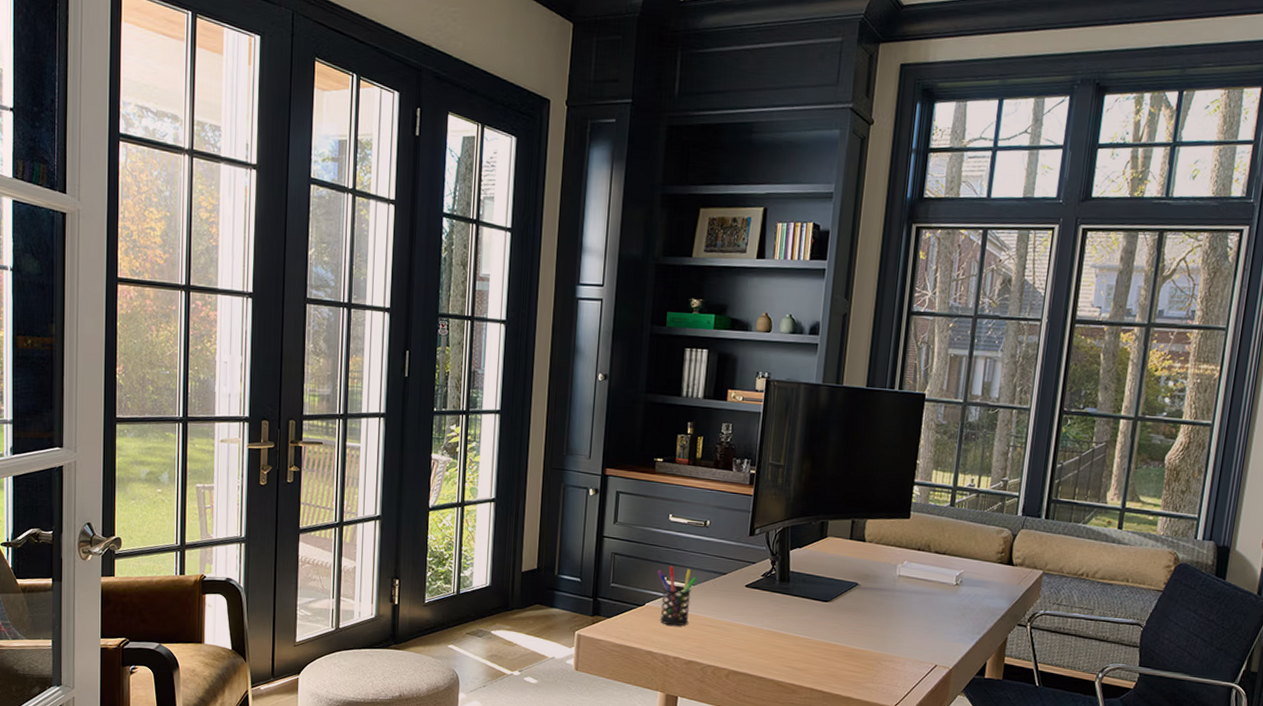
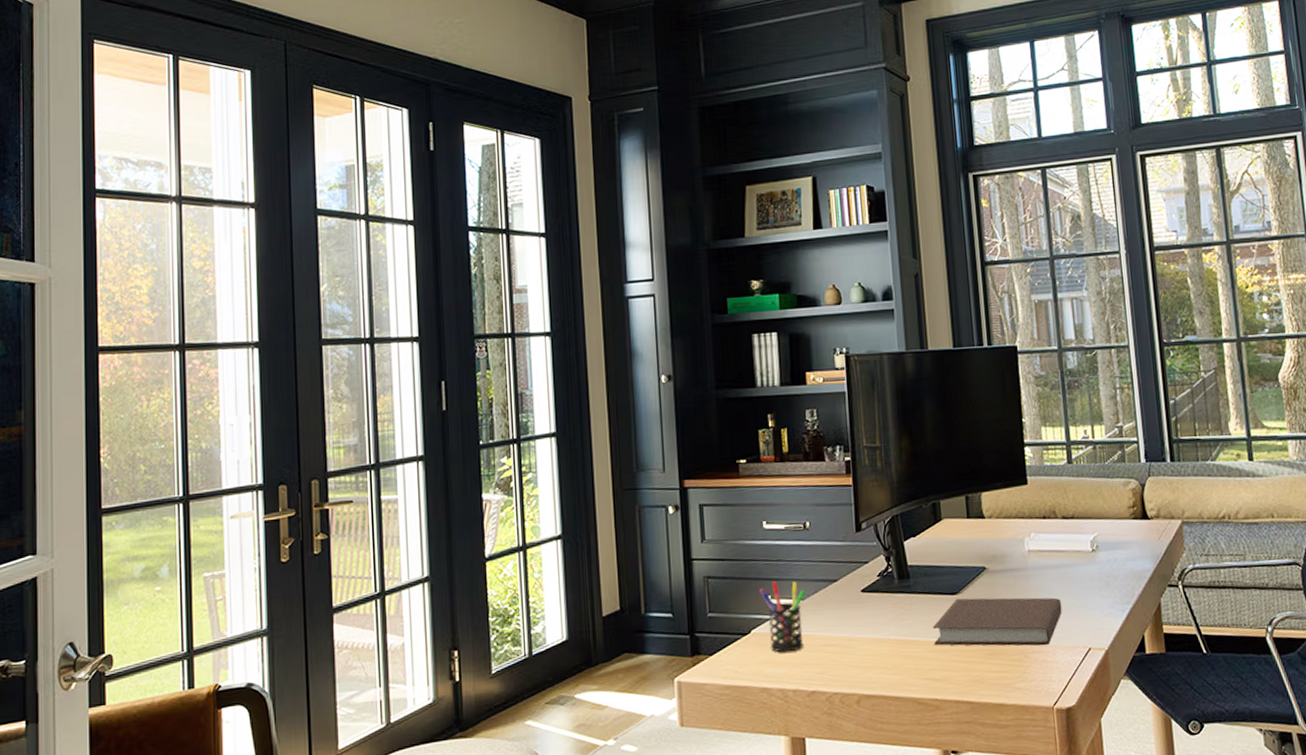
notebook: none [800,605,919,657] -> present [932,597,1062,646]

